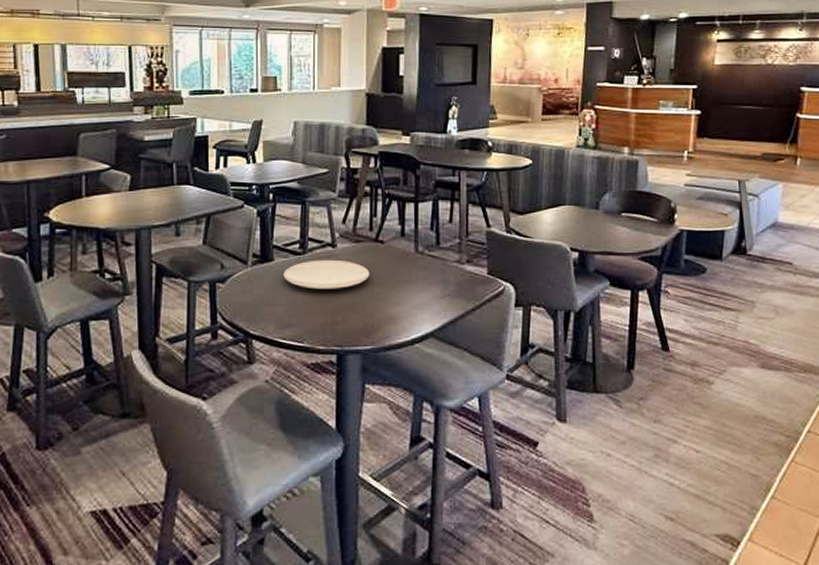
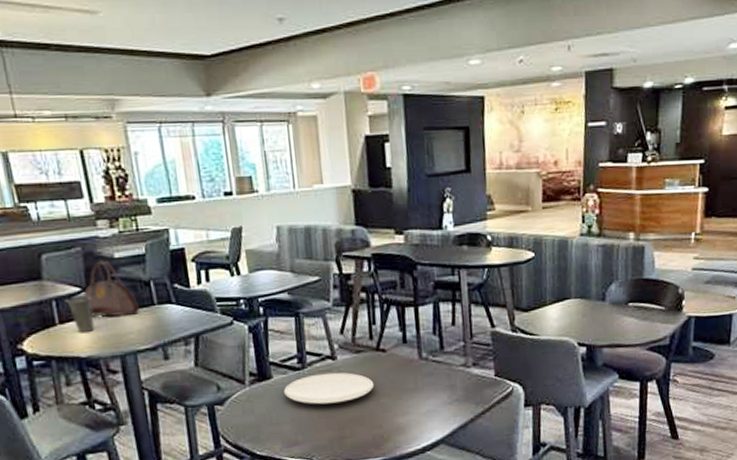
cup: none [94,173,118,207] -> present [64,296,94,334]
handbag: none [111,142,159,194] -> present [83,260,139,317]

